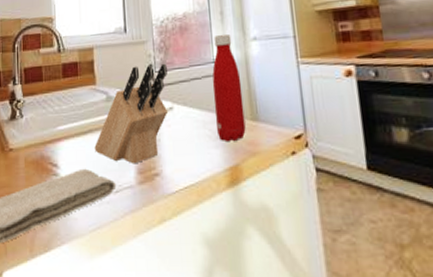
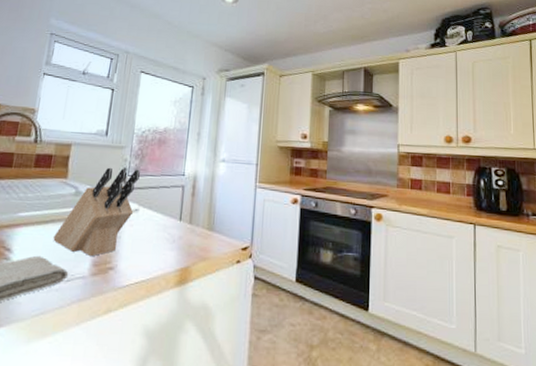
bottle: present [212,33,246,143] -> none [175,152,205,247]

